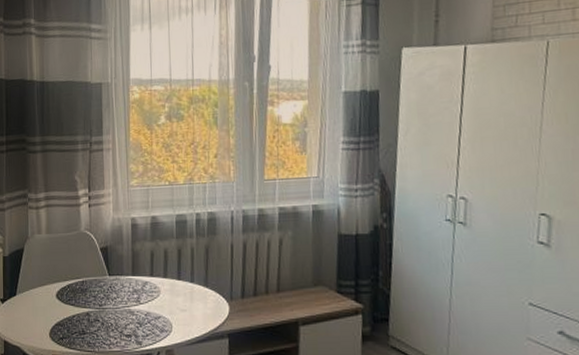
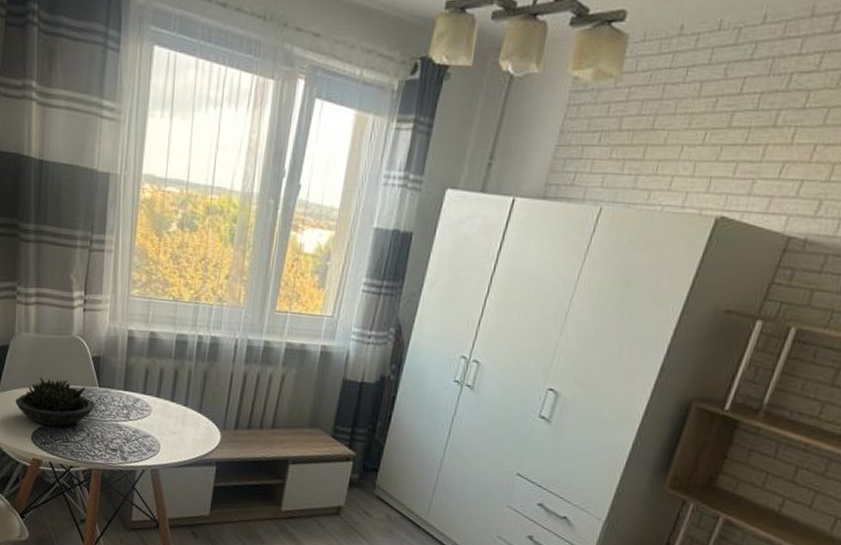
succulent plant: none [32,274,107,320] -> present [15,376,95,427]

